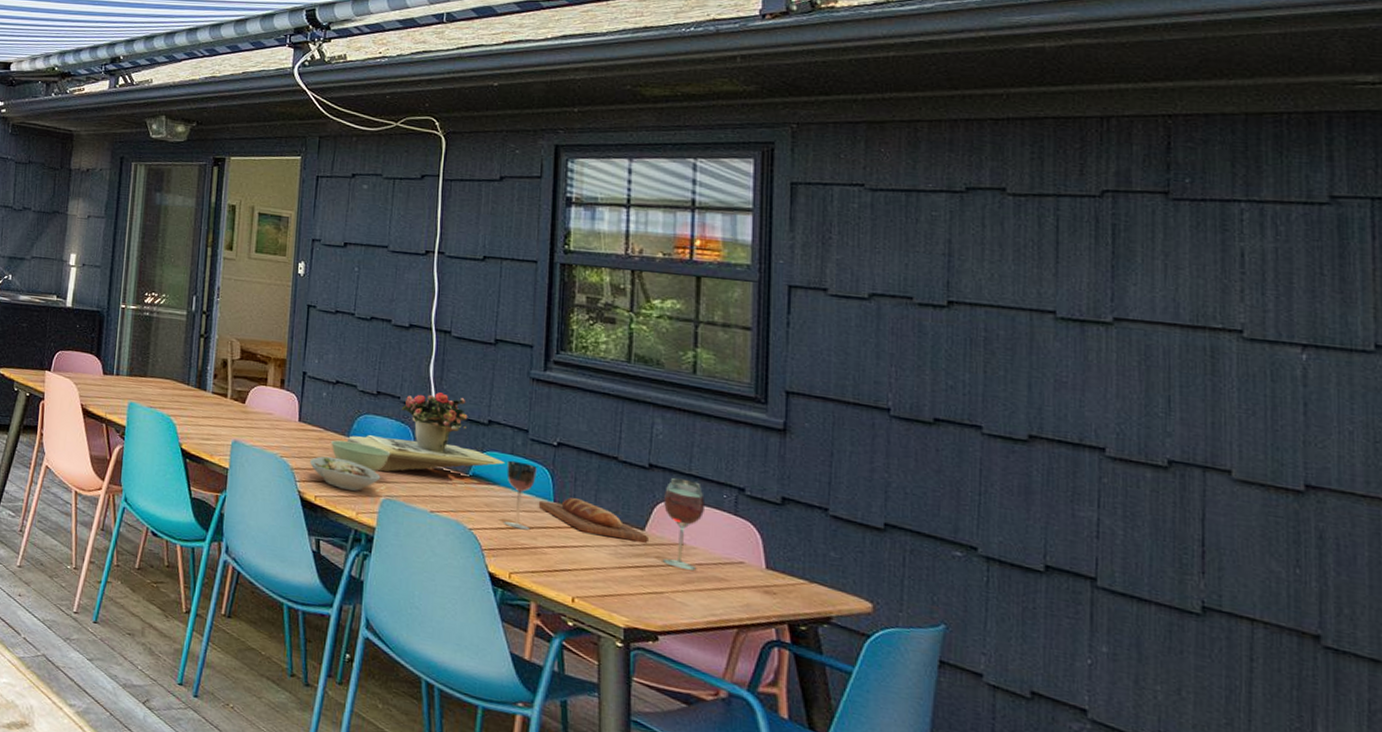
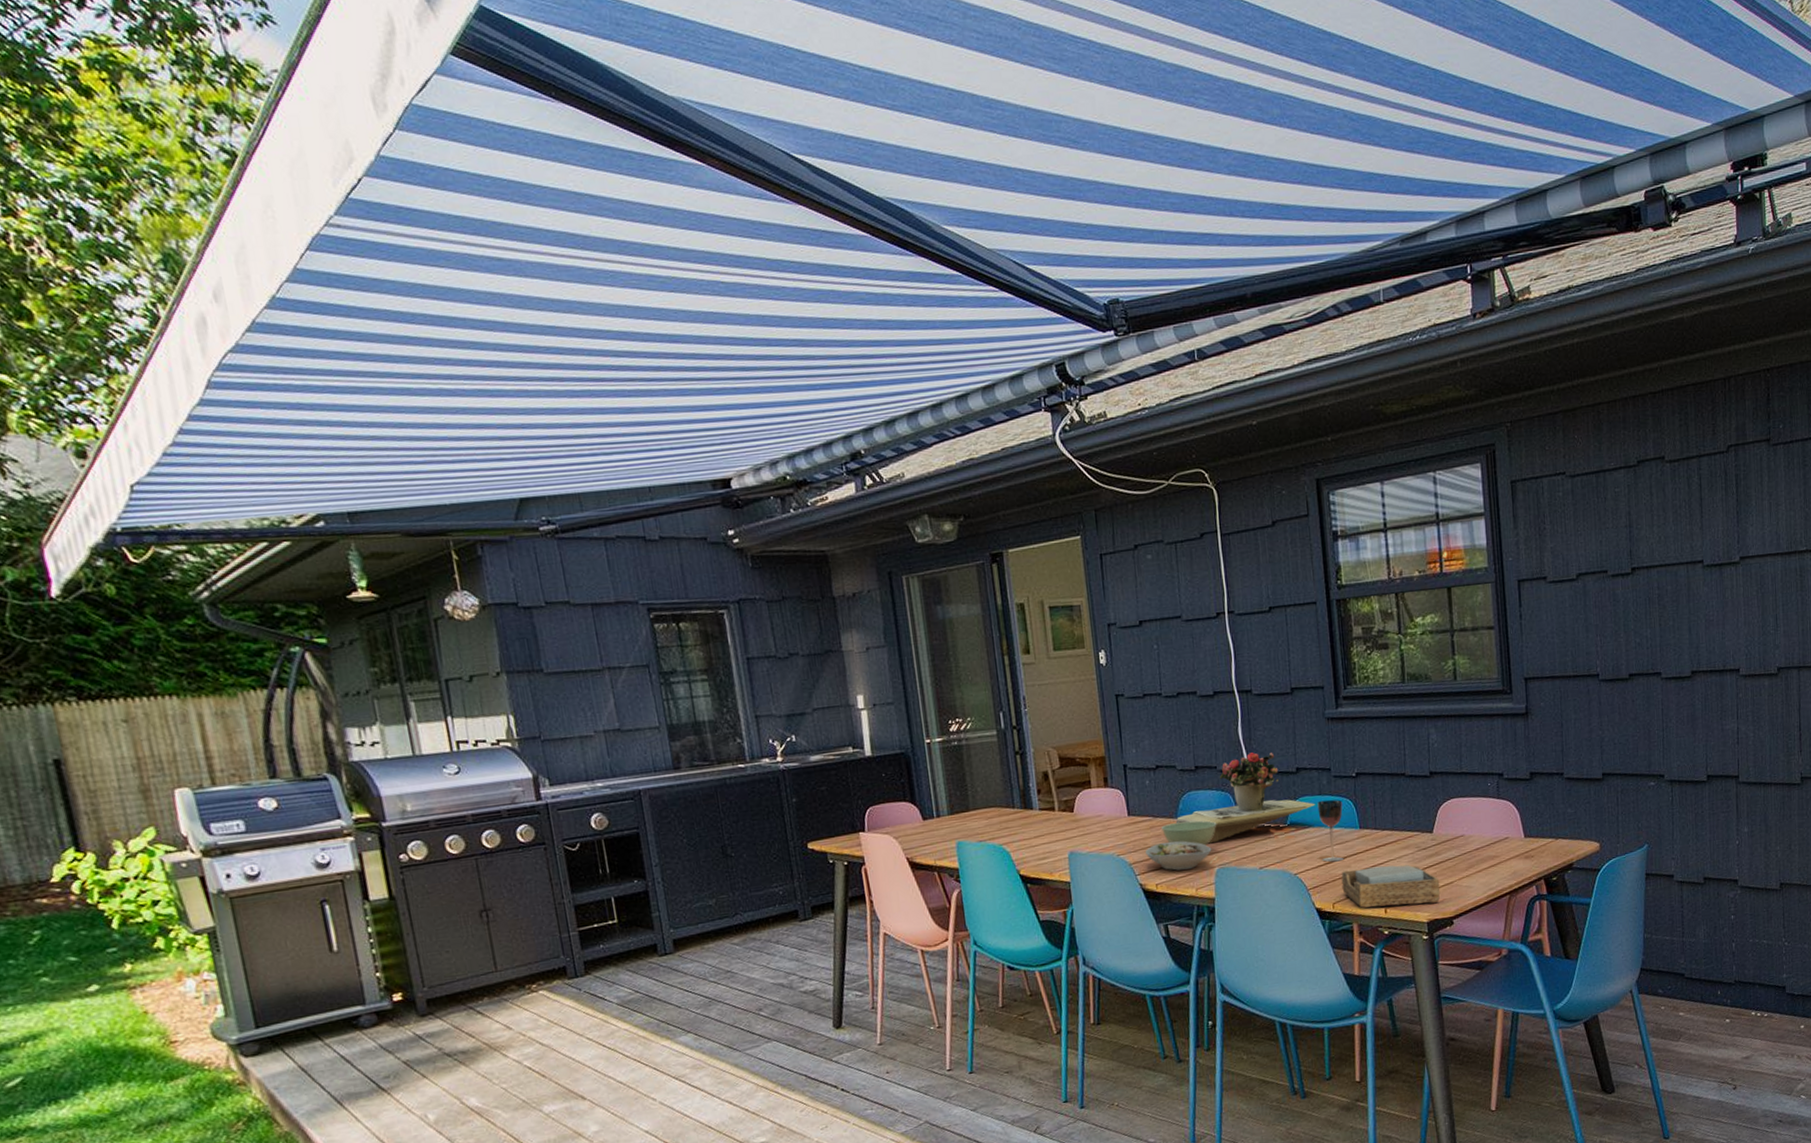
napkin holder: none [523,541,646,610] -> present [1341,864,1441,908]
bread loaf: present [538,498,648,543] -> none [1347,820,1437,849]
wineglass: present [662,477,706,571] -> none [1443,778,1476,858]

